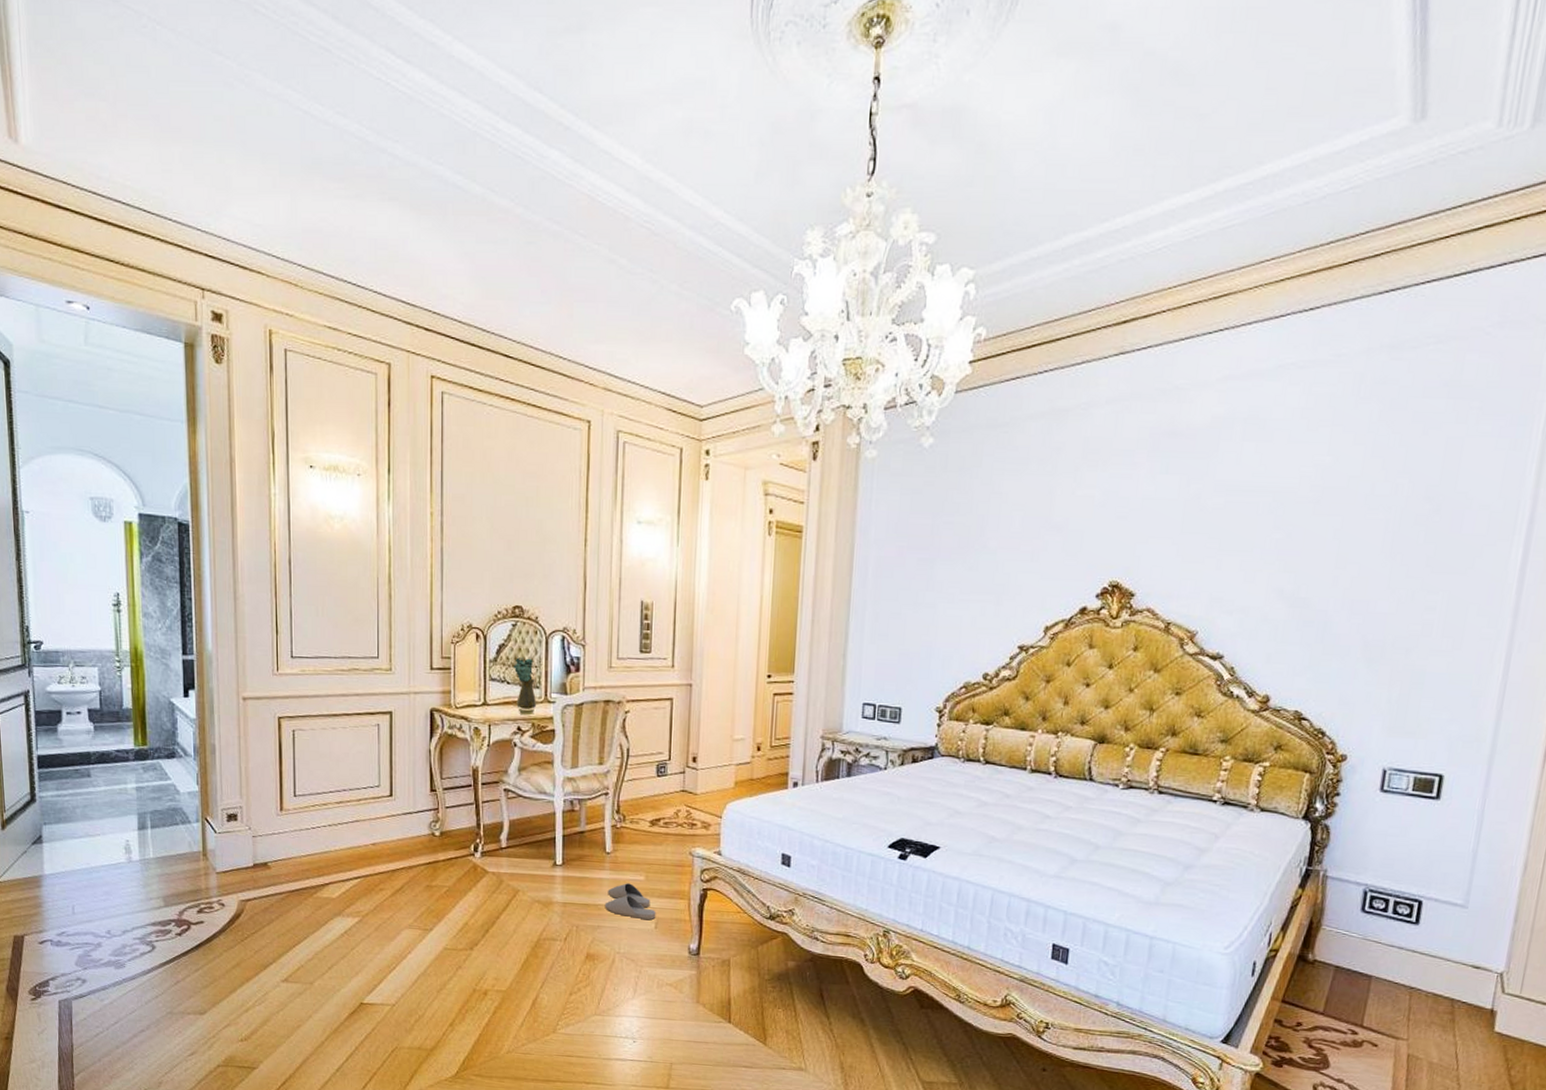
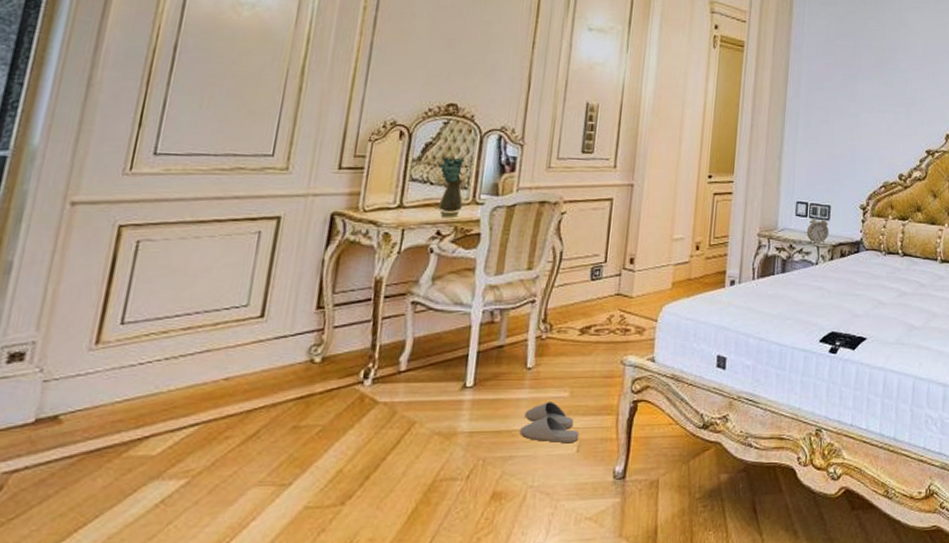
alarm clock: none [874,717,900,748] -> present [806,214,830,244]

